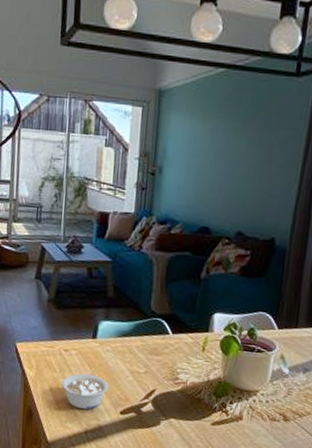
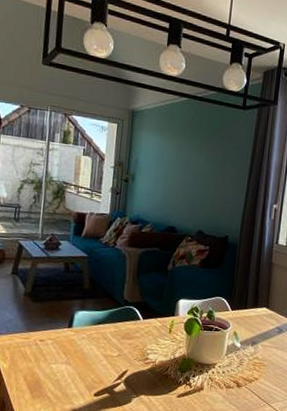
legume: present [61,373,109,410] -> none [36,361,84,395]

